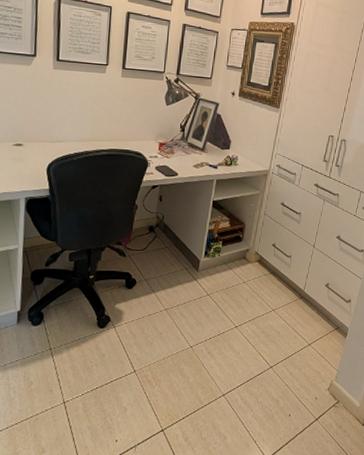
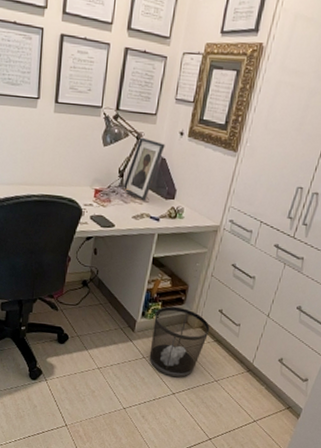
waste bin: none [213,244,266,311] -> present [149,306,210,378]

